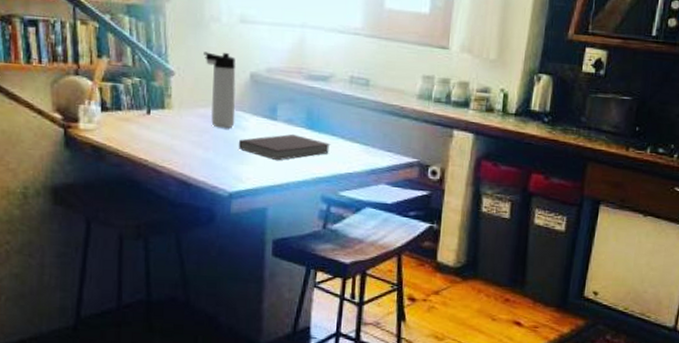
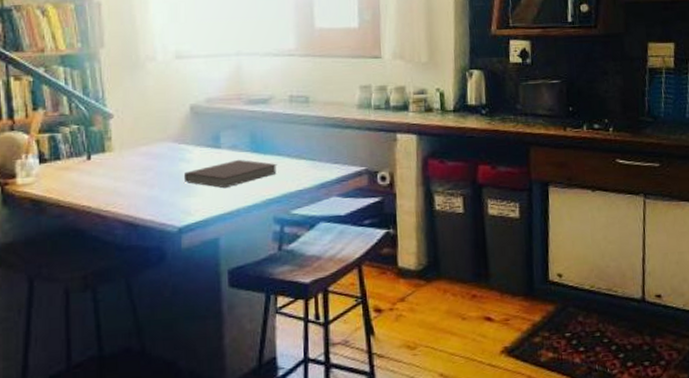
thermos bottle: present [204,51,236,129] -> none [141,88,179,164]

